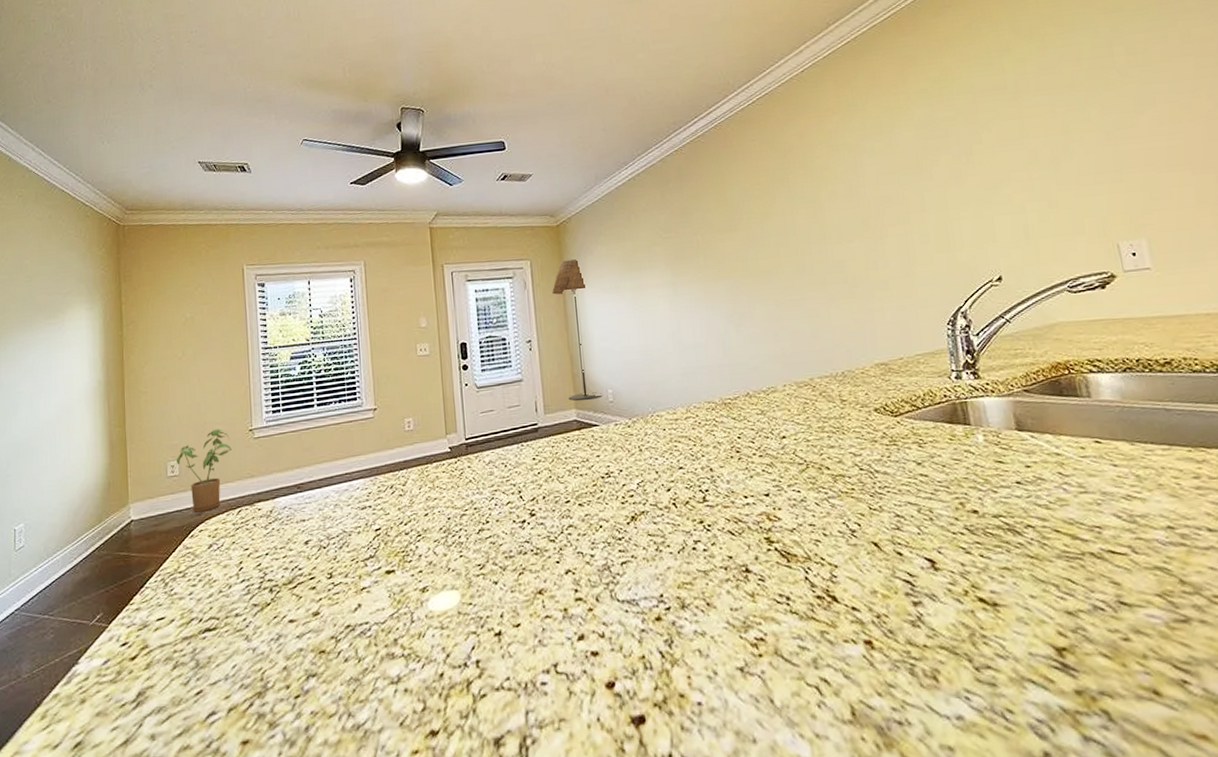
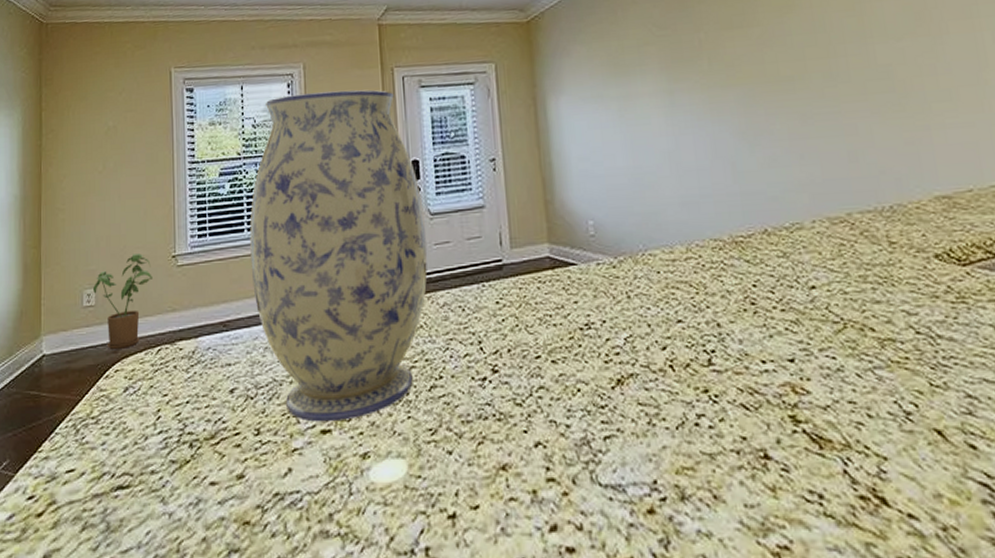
vase: none [319,283,475,565] -> present [250,89,428,422]
floor lamp: present [552,260,603,402] -> none [521,62,582,234]

